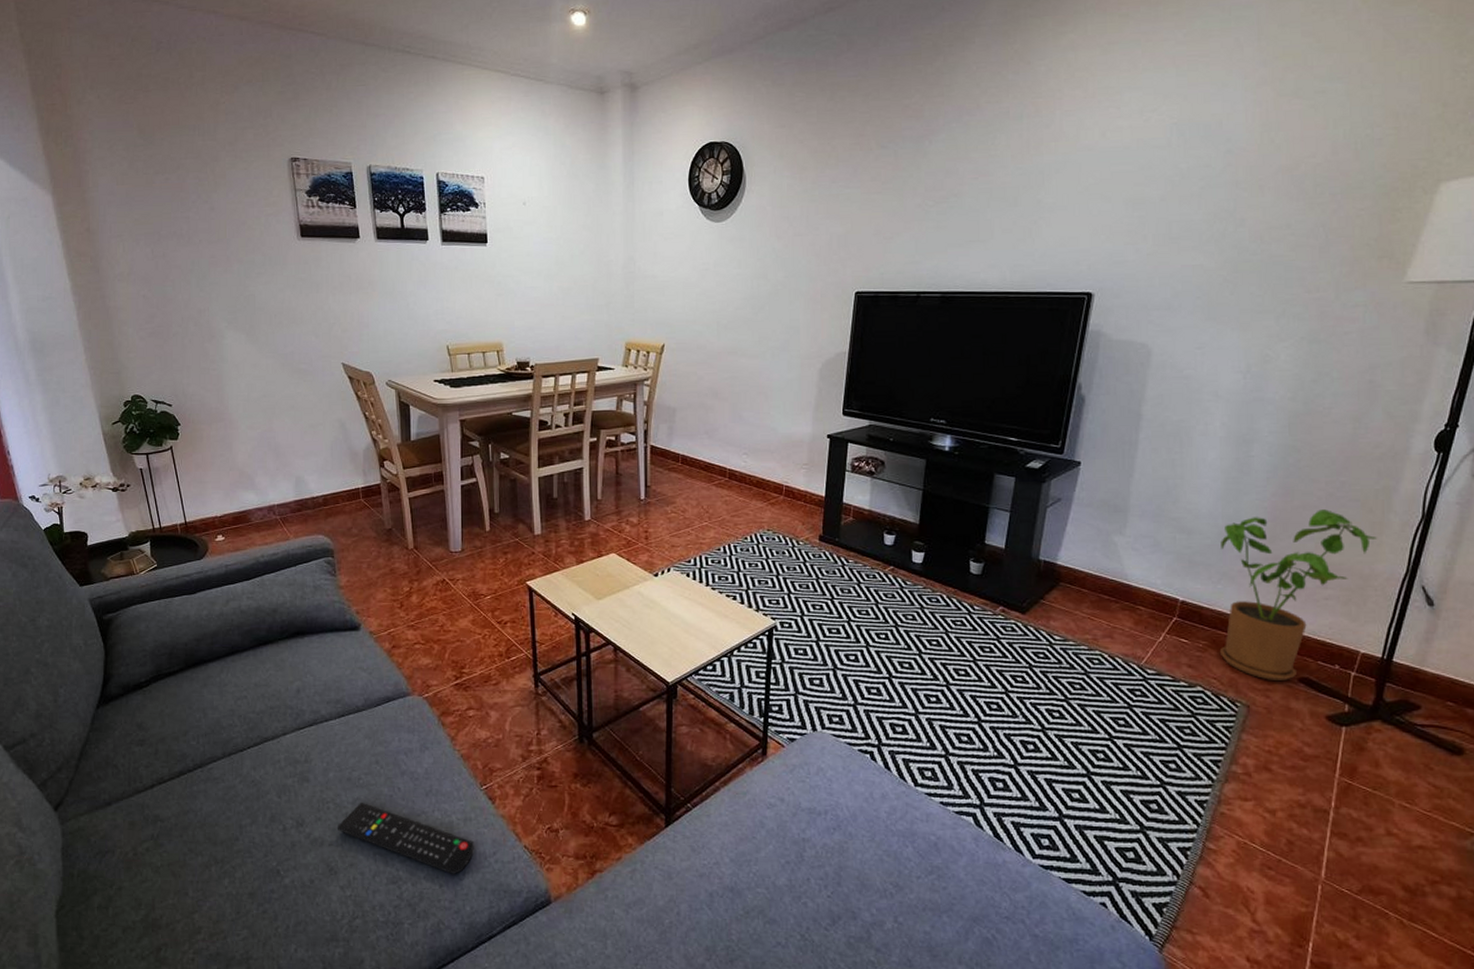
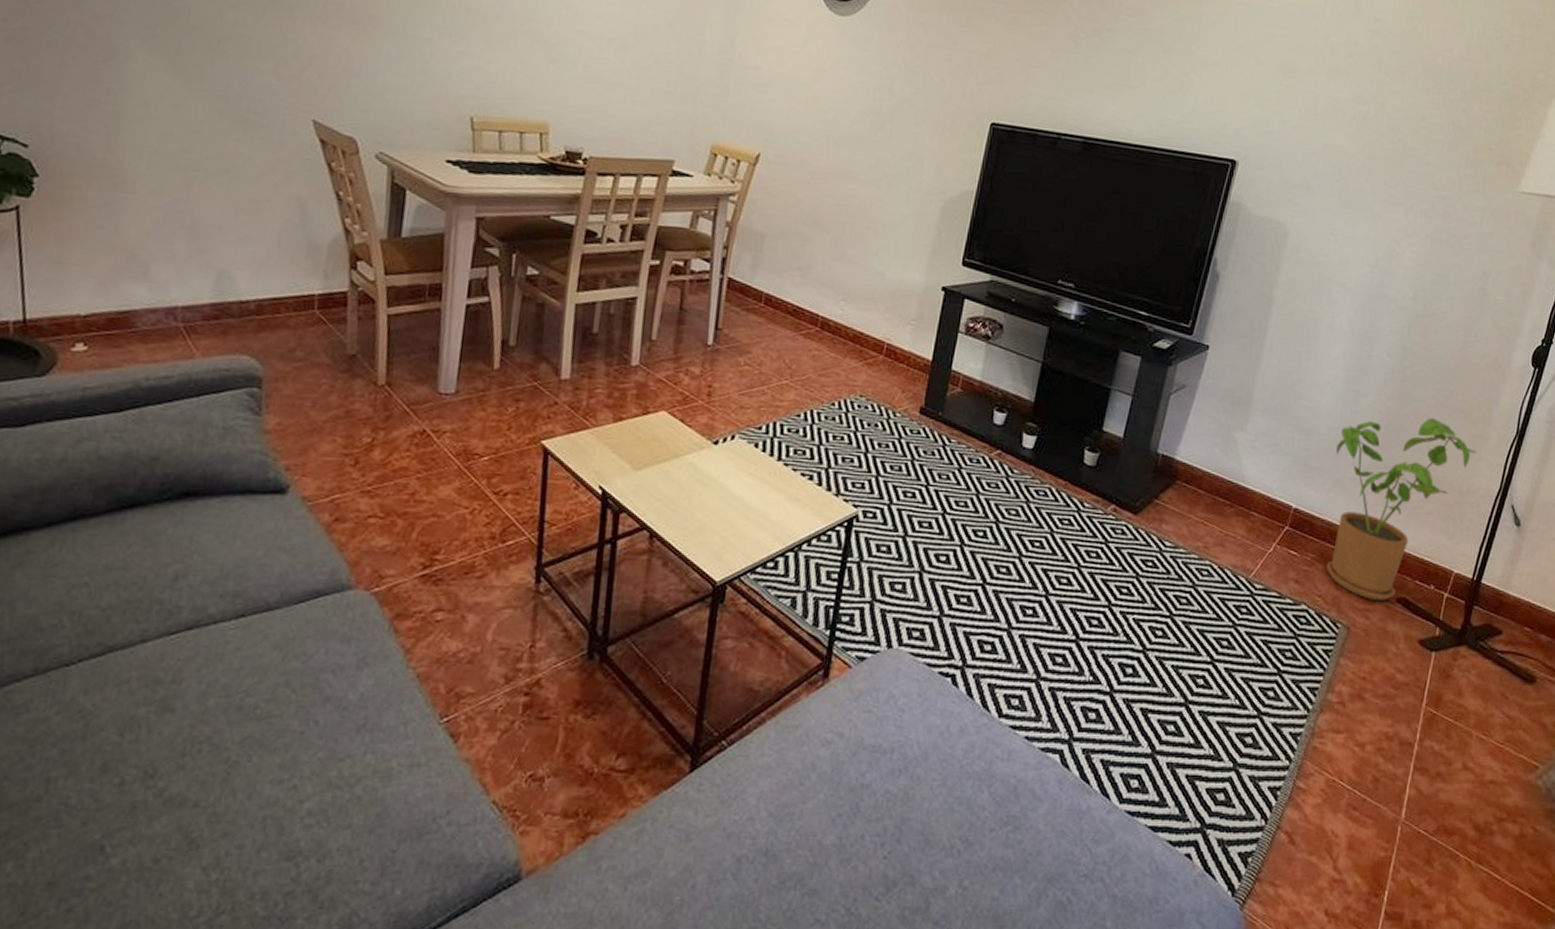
remote control: present [337,803,474,874] -> none [209,743,419,844]

